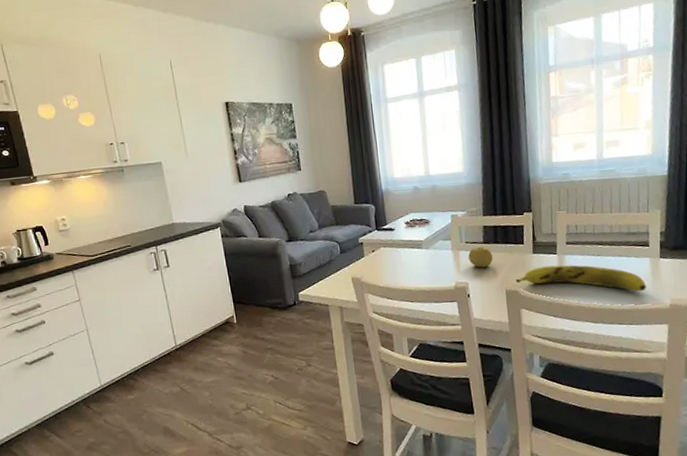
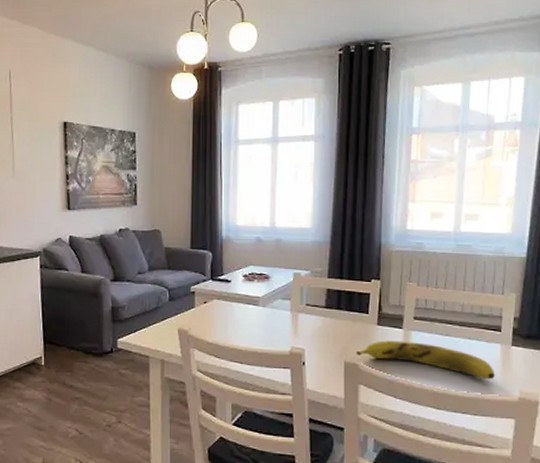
fruit: present [468,246,493,268] -> none [307,311,334,334]

